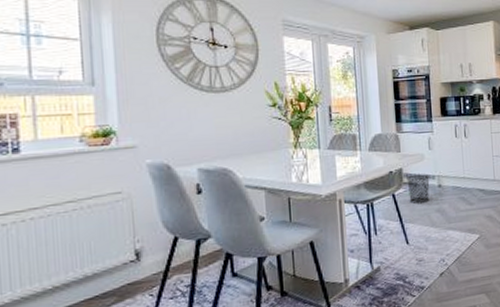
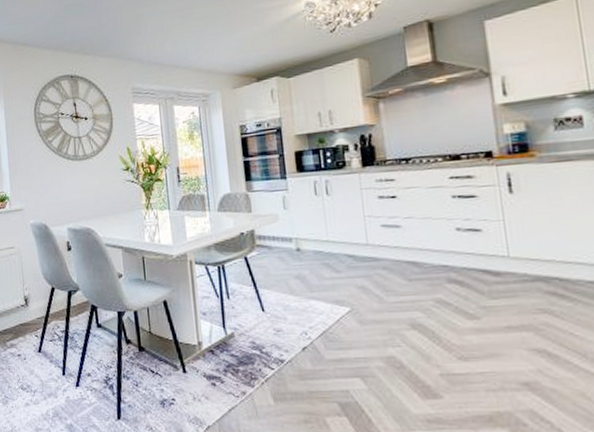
waste bin: present [406,174,430,203] -> none [259,236,287,268]

